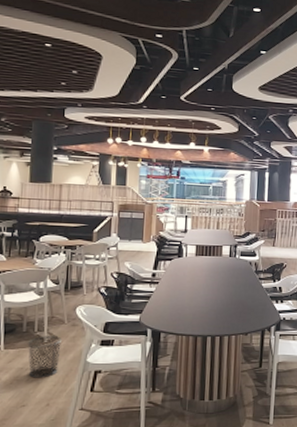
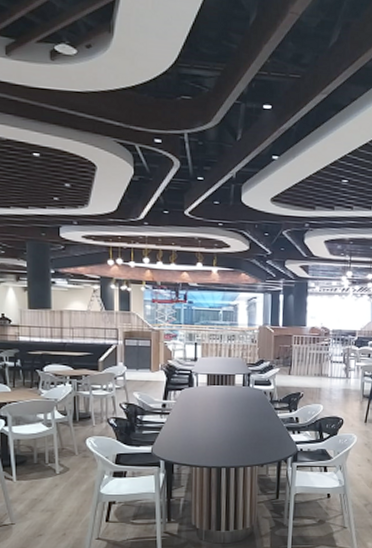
waste bin: present [27,336,63,378] -> none [39,467,75,509]

